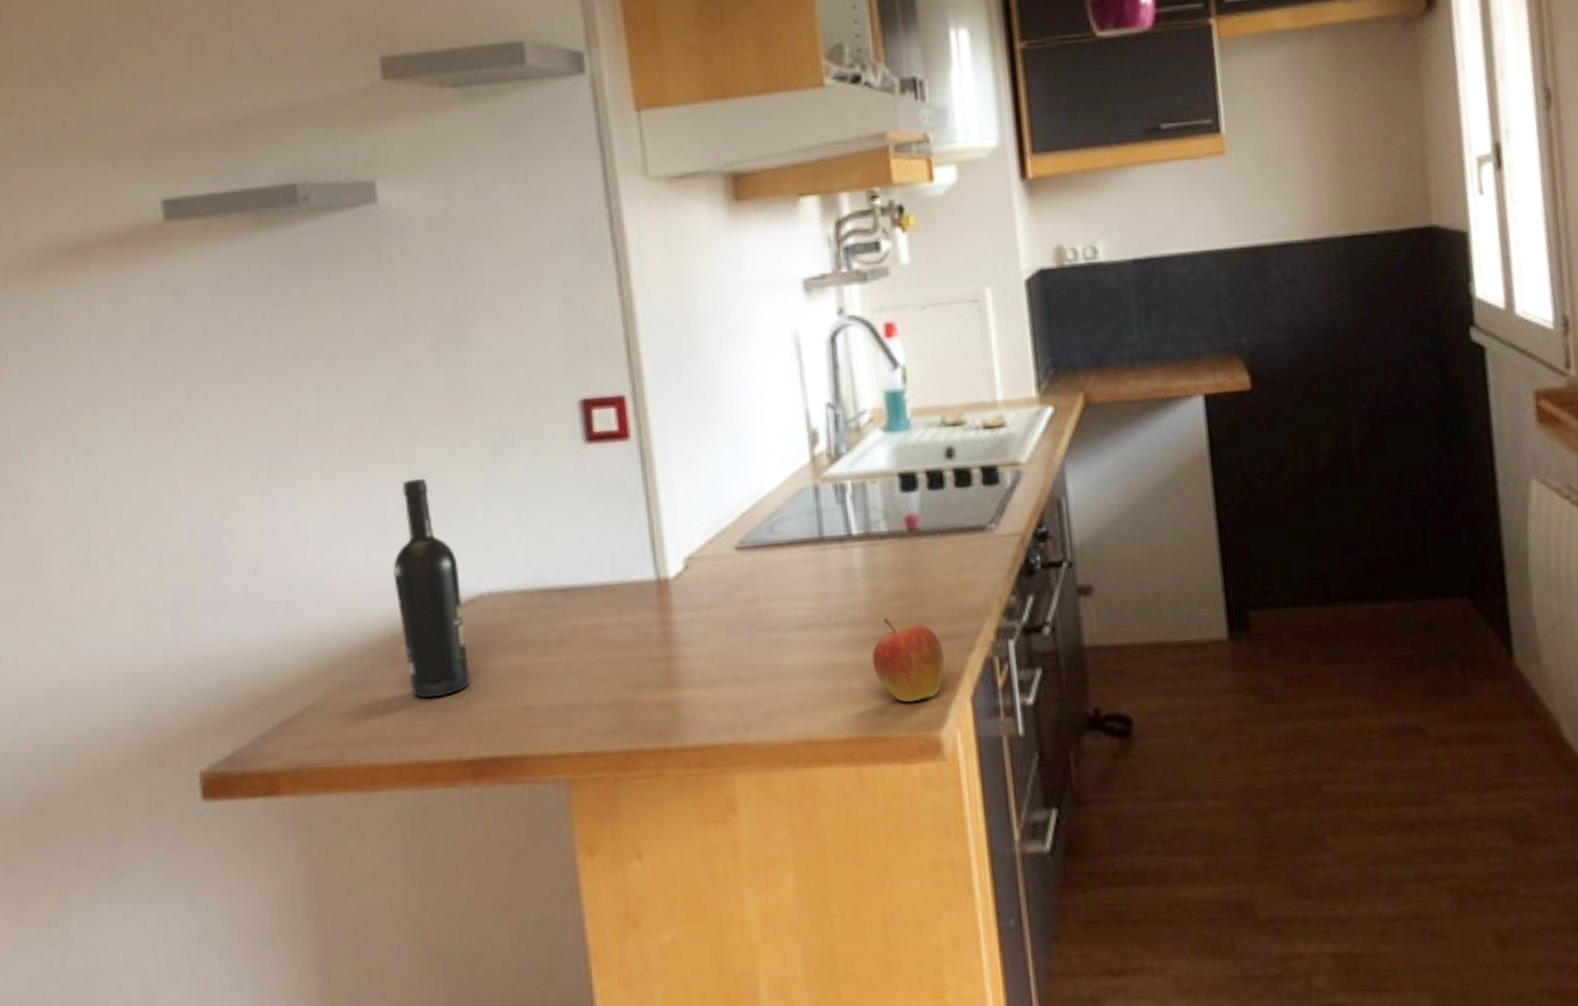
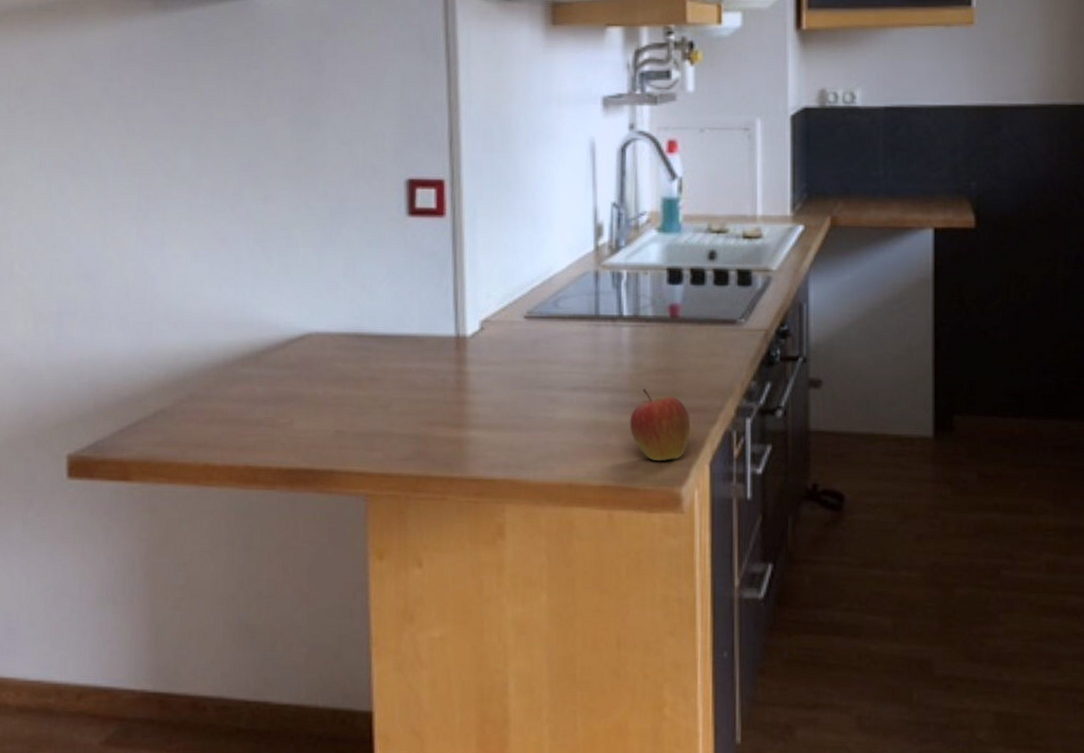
wine bottle: present [393,478,470,699] -> none [239,231,295,415]

